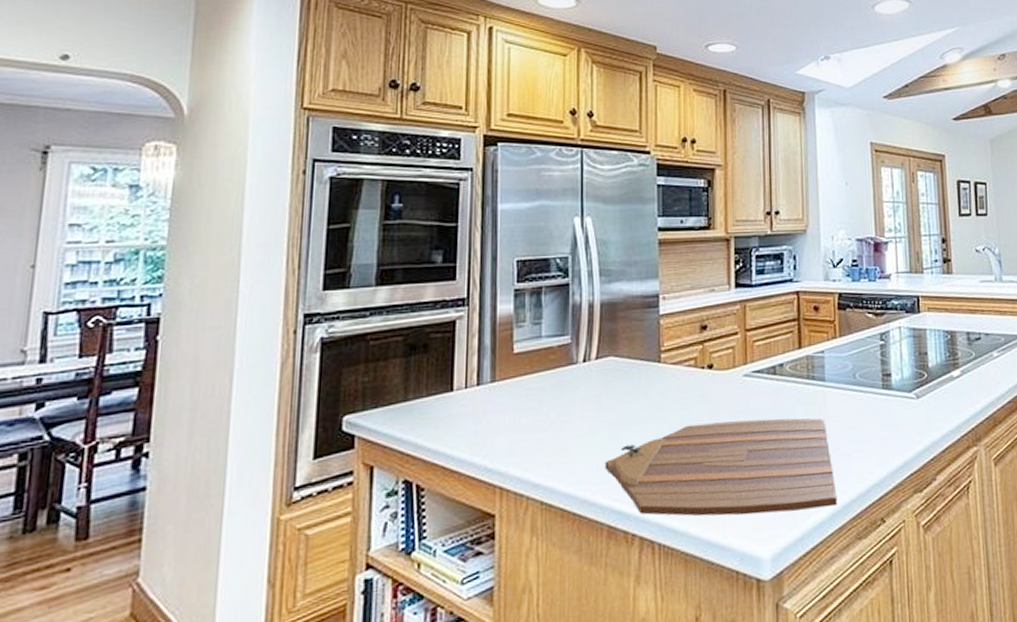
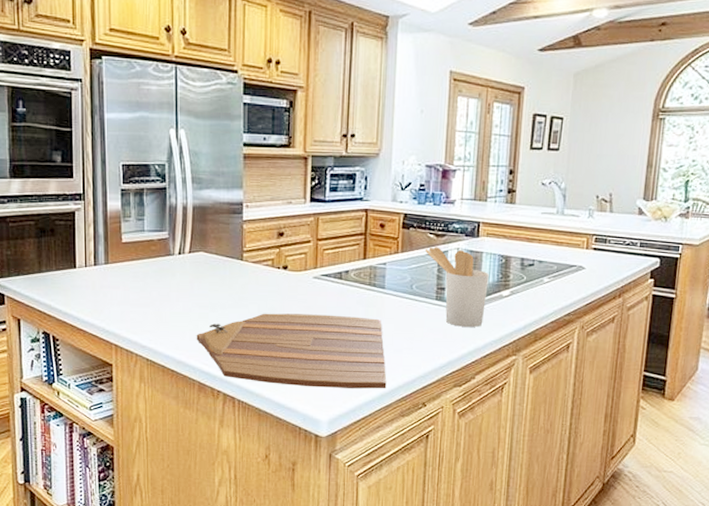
utensil holder: none [864,327,937,419] -> present [425,247,489,328]

